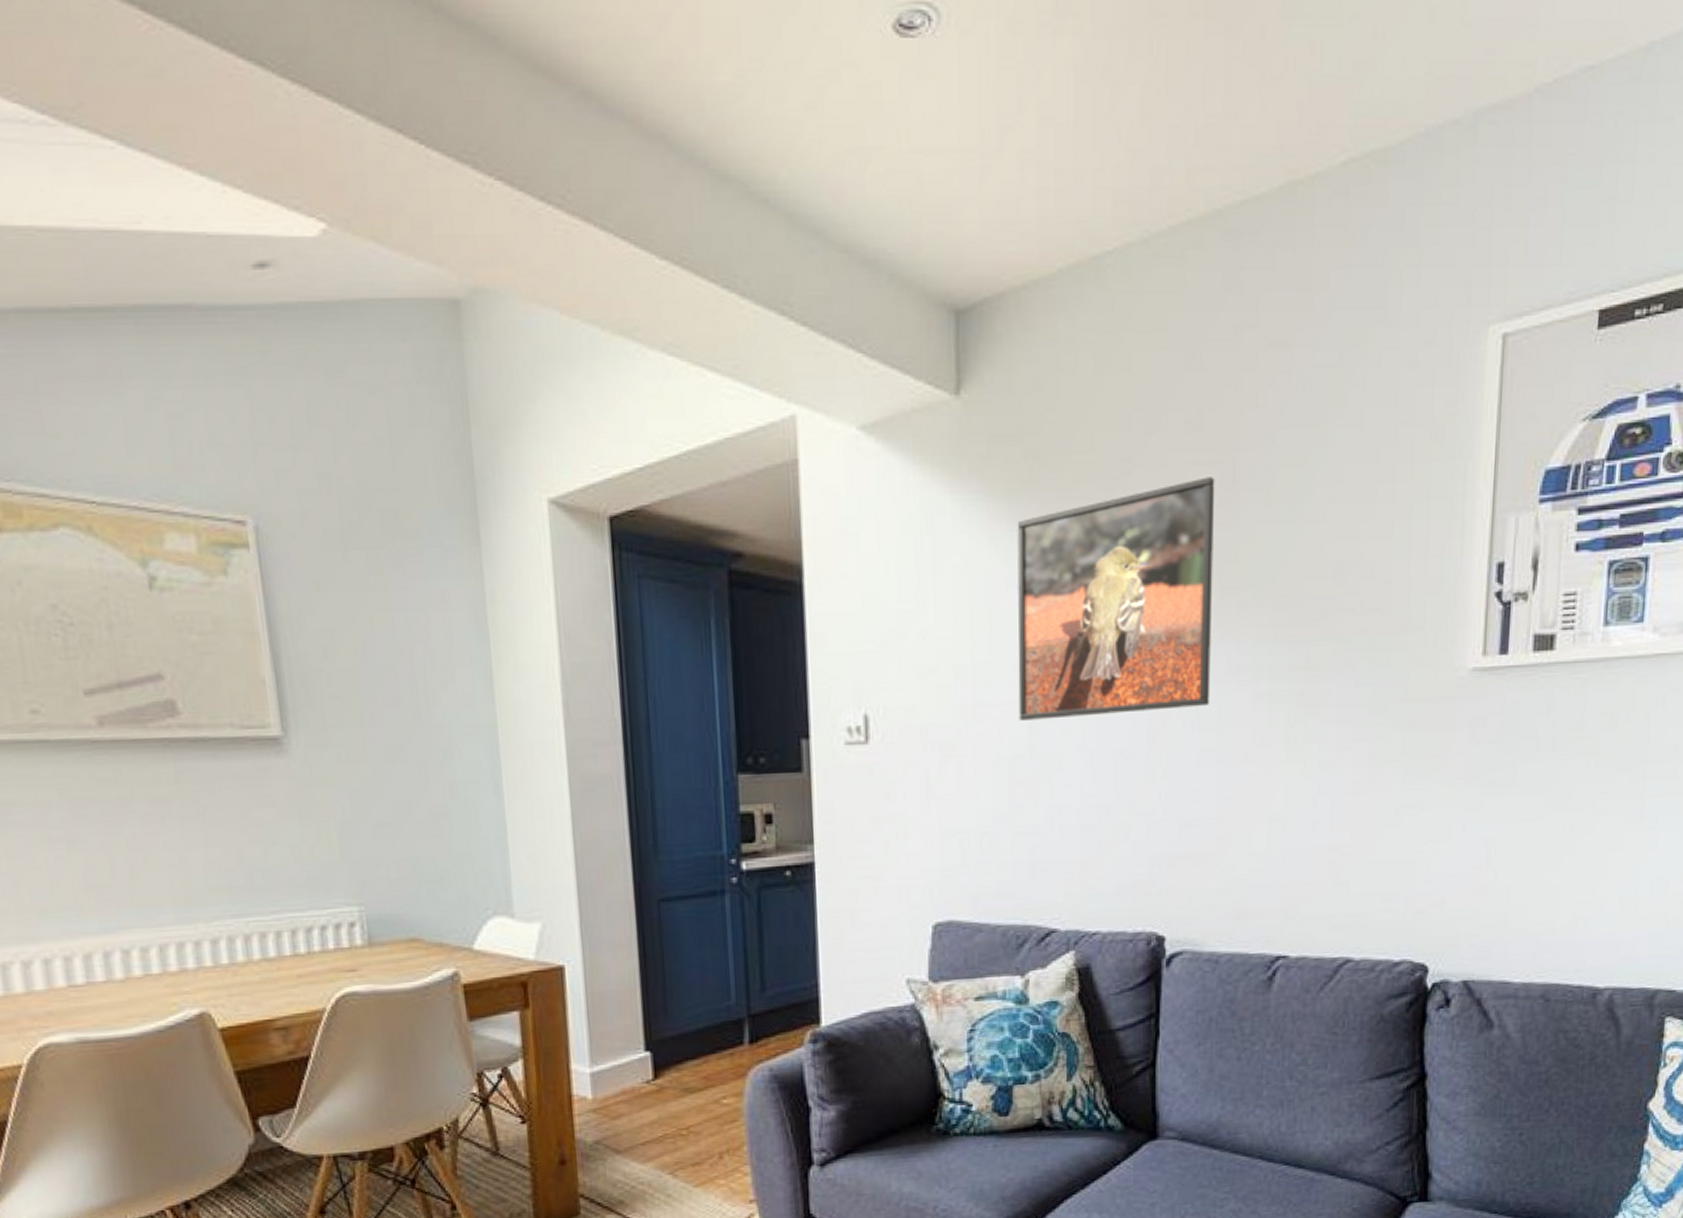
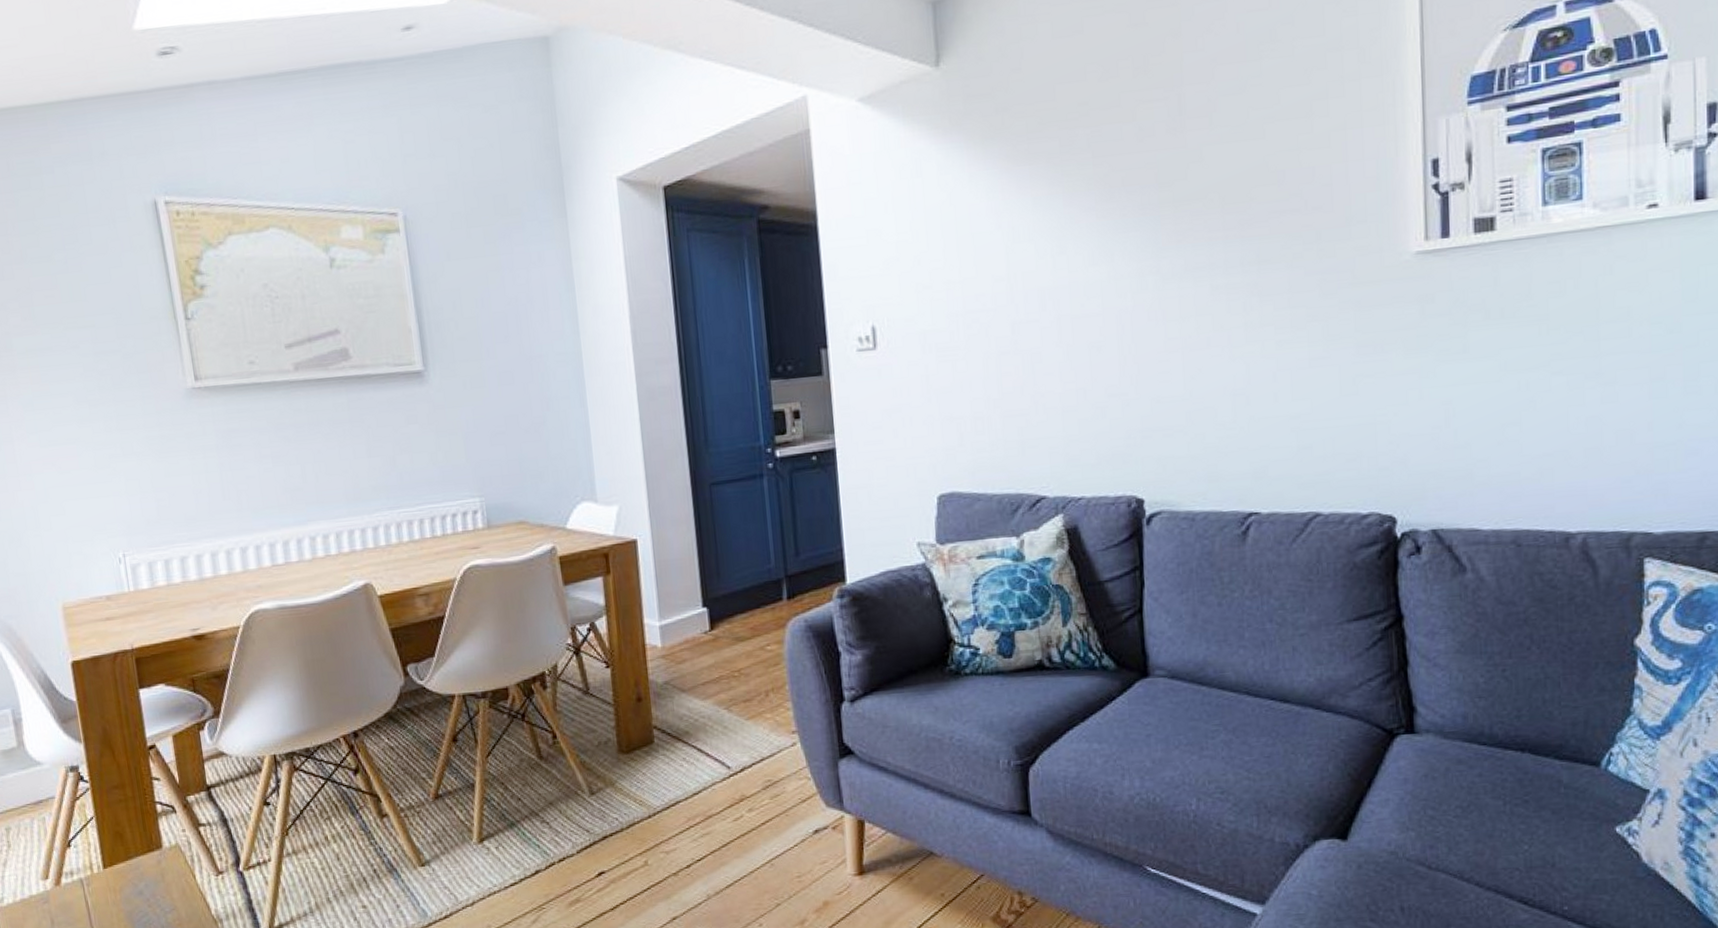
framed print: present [1017,477,1215,721] -> none [993,110,1171,323]

